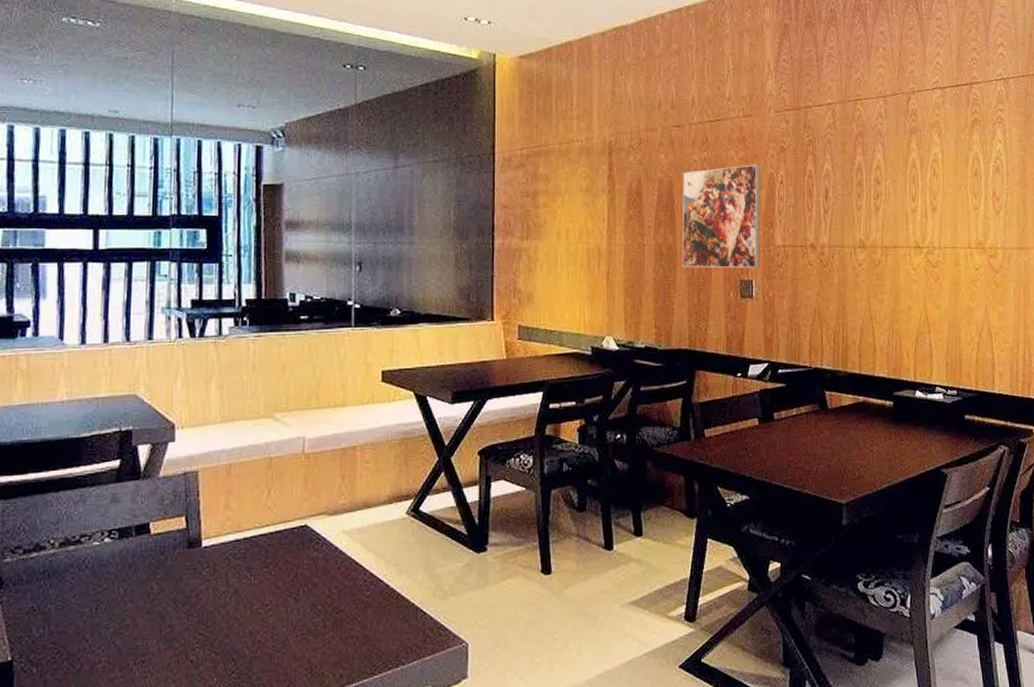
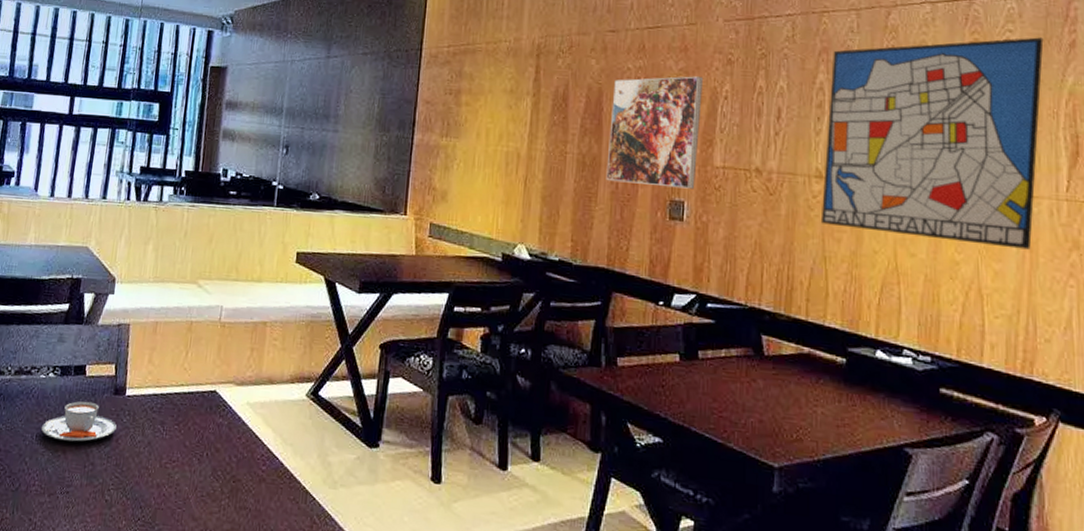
teacup: none [101,560,195,608] -> present [41,401,117,442]
wall art: none [866,114,1025,292] -> present [820,37,1044,250]

